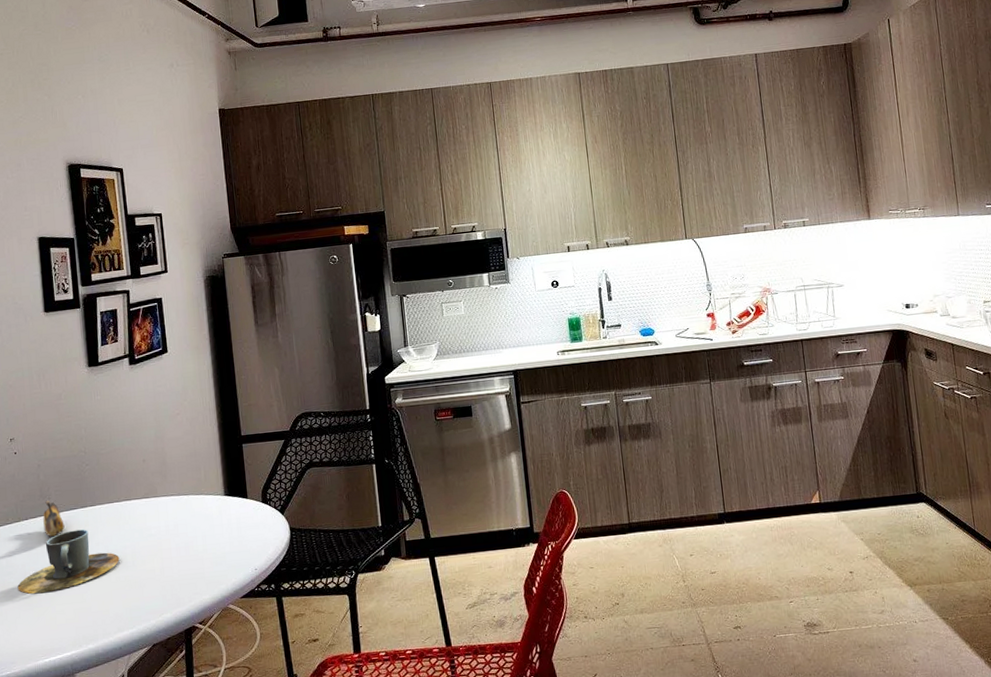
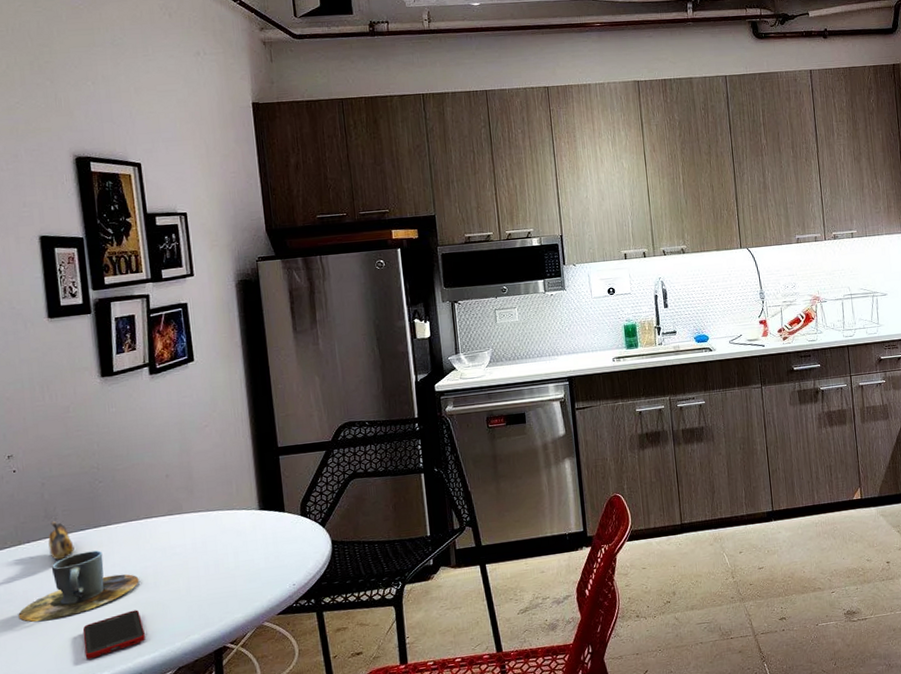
cell phone: none [71,587,124,632] -> present [82,610,145,659]

